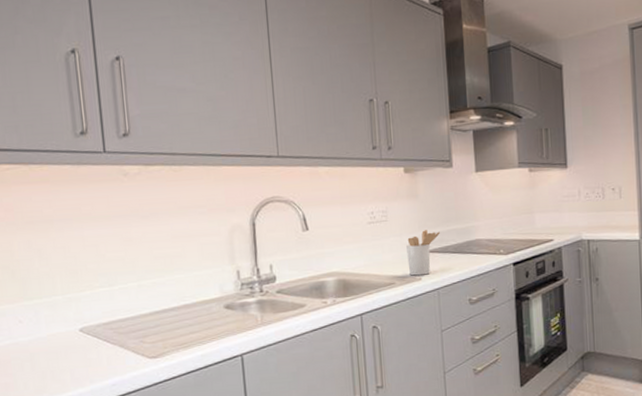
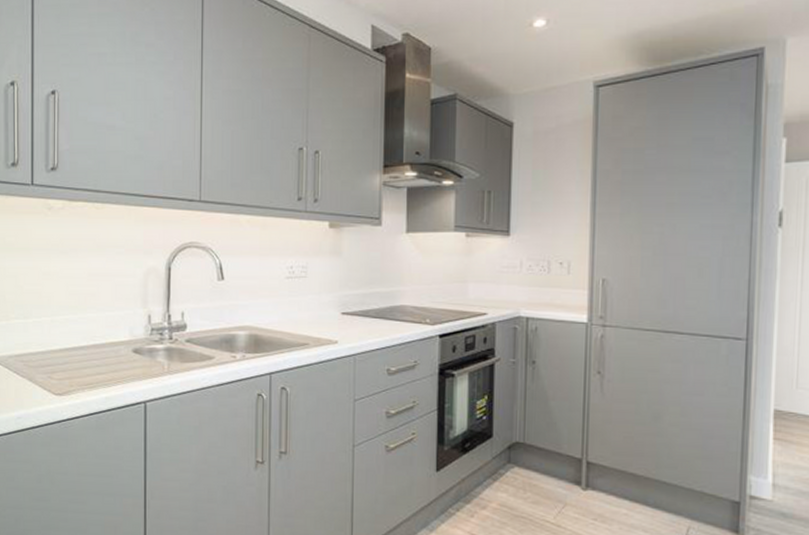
utensil holder: present [406,230,440,276] -> none [324,290,362,338]

